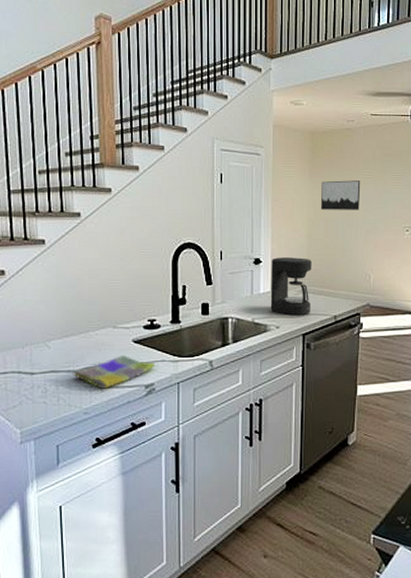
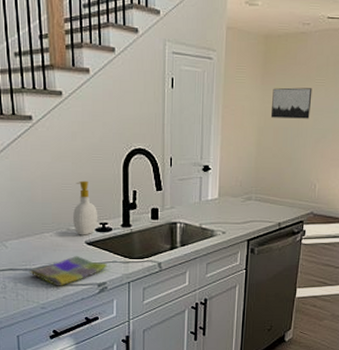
soap bottle: none [120,276,145,333] -> present [73,180,97,235]
coffee maker: present [270,257,312,316] -> none [217,165,259,222]

